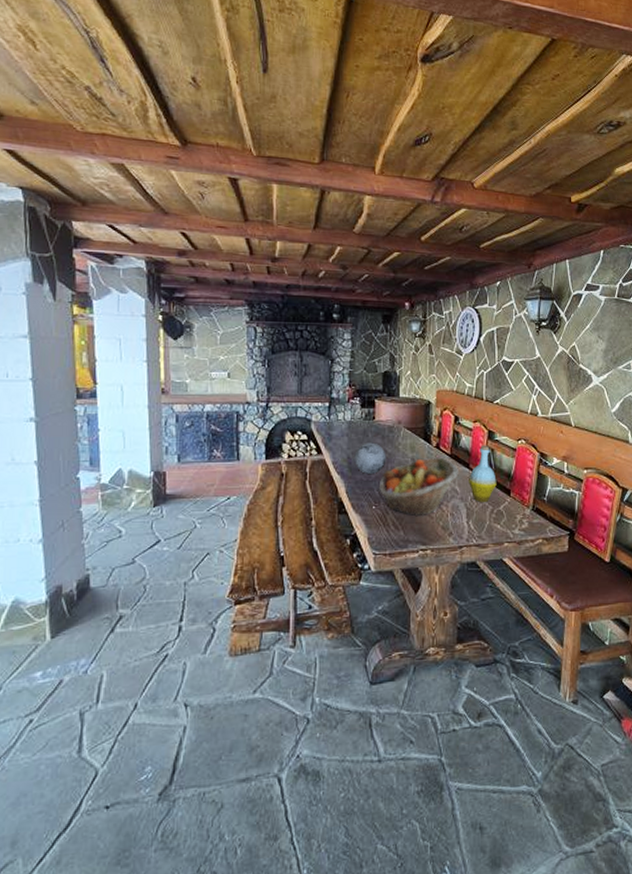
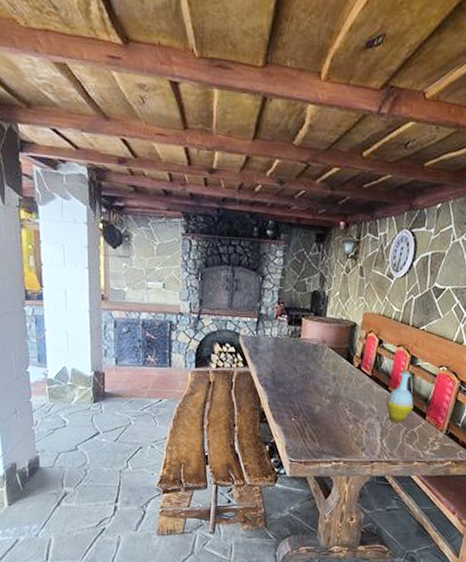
decorative orb: present [354,442,386,475] -> none [278,358,309,390]
fruit basket: present [380,457,458,517] -> none [300,377,378,431]

